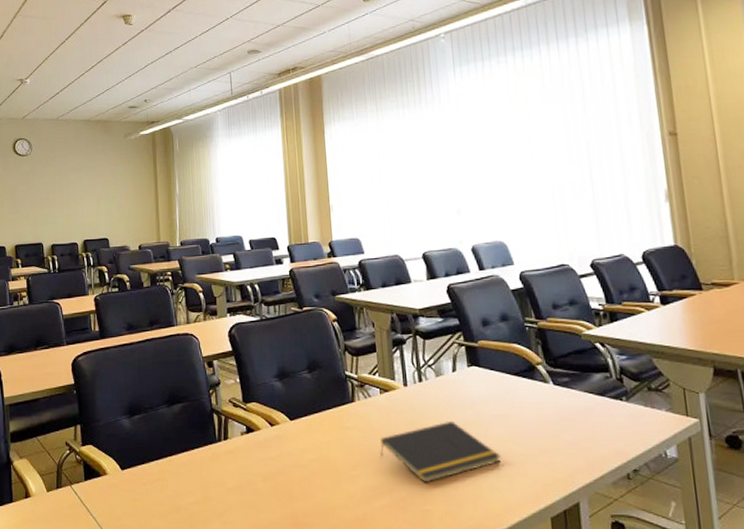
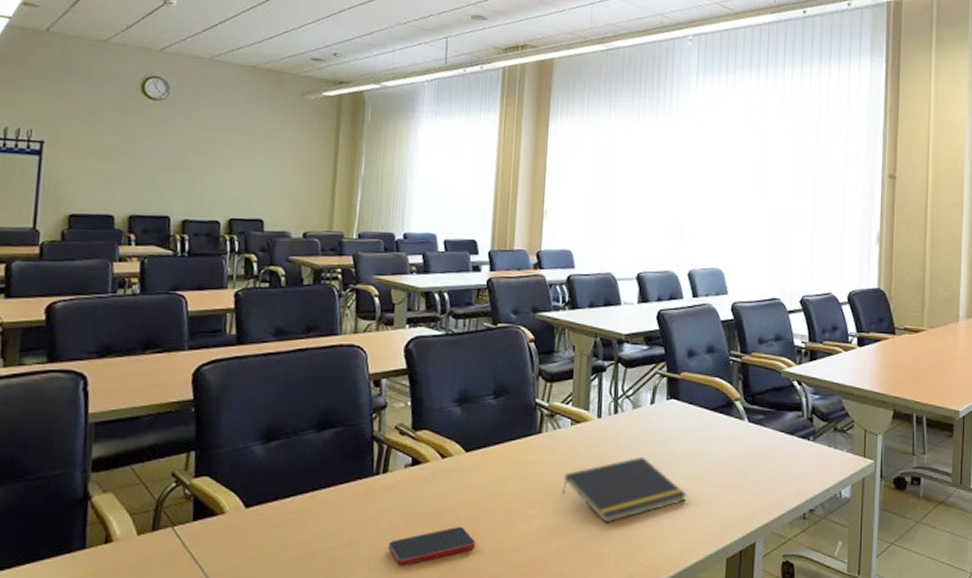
smartphone: none [236,486,310,520] -> present [388,527,476,566]

